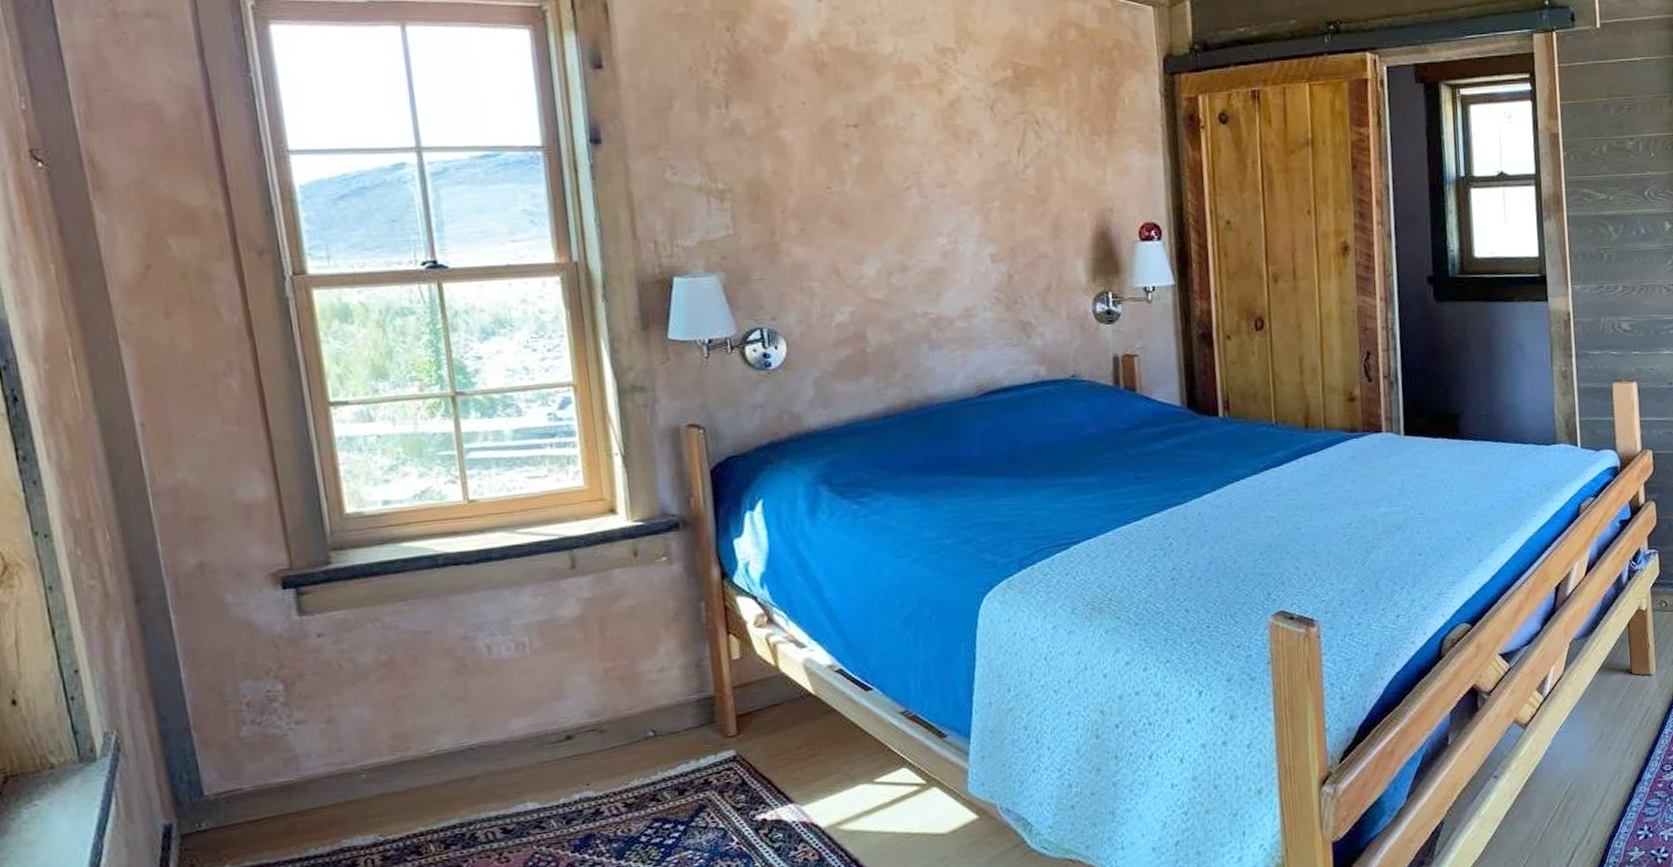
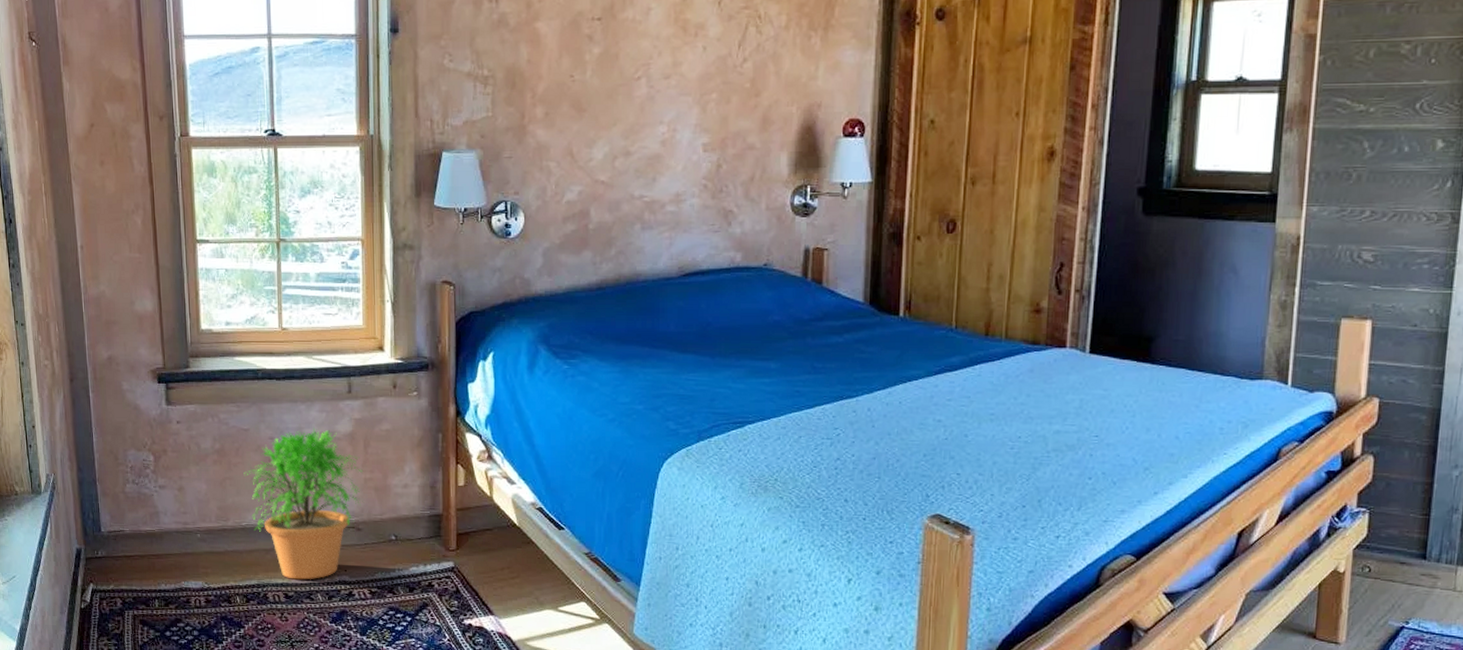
potted plant: none [426,616,605,808] -> present [243,427,363,580]

